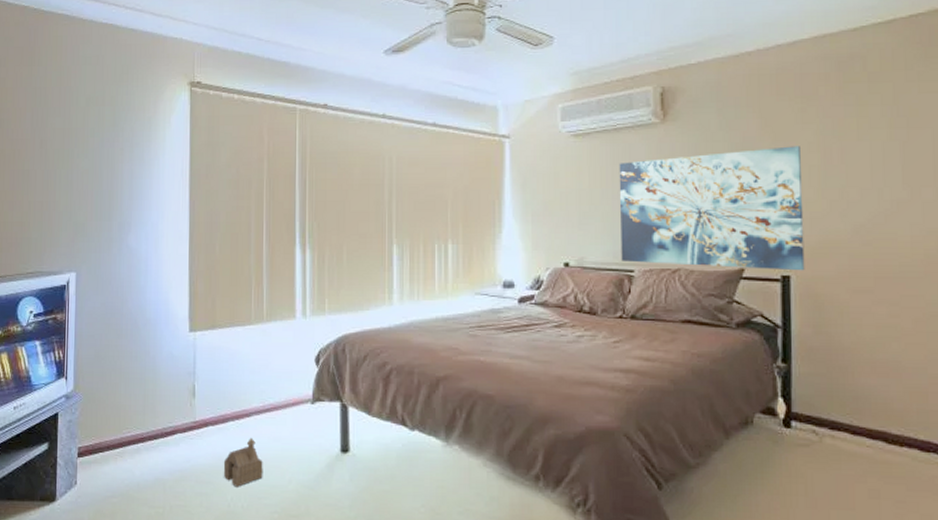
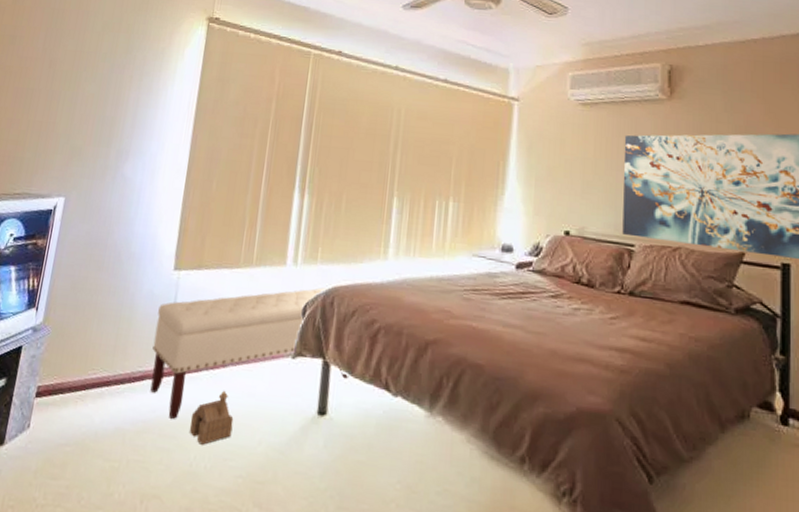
bench: none [179,336,367,468] -> present [150,287,350,420]

